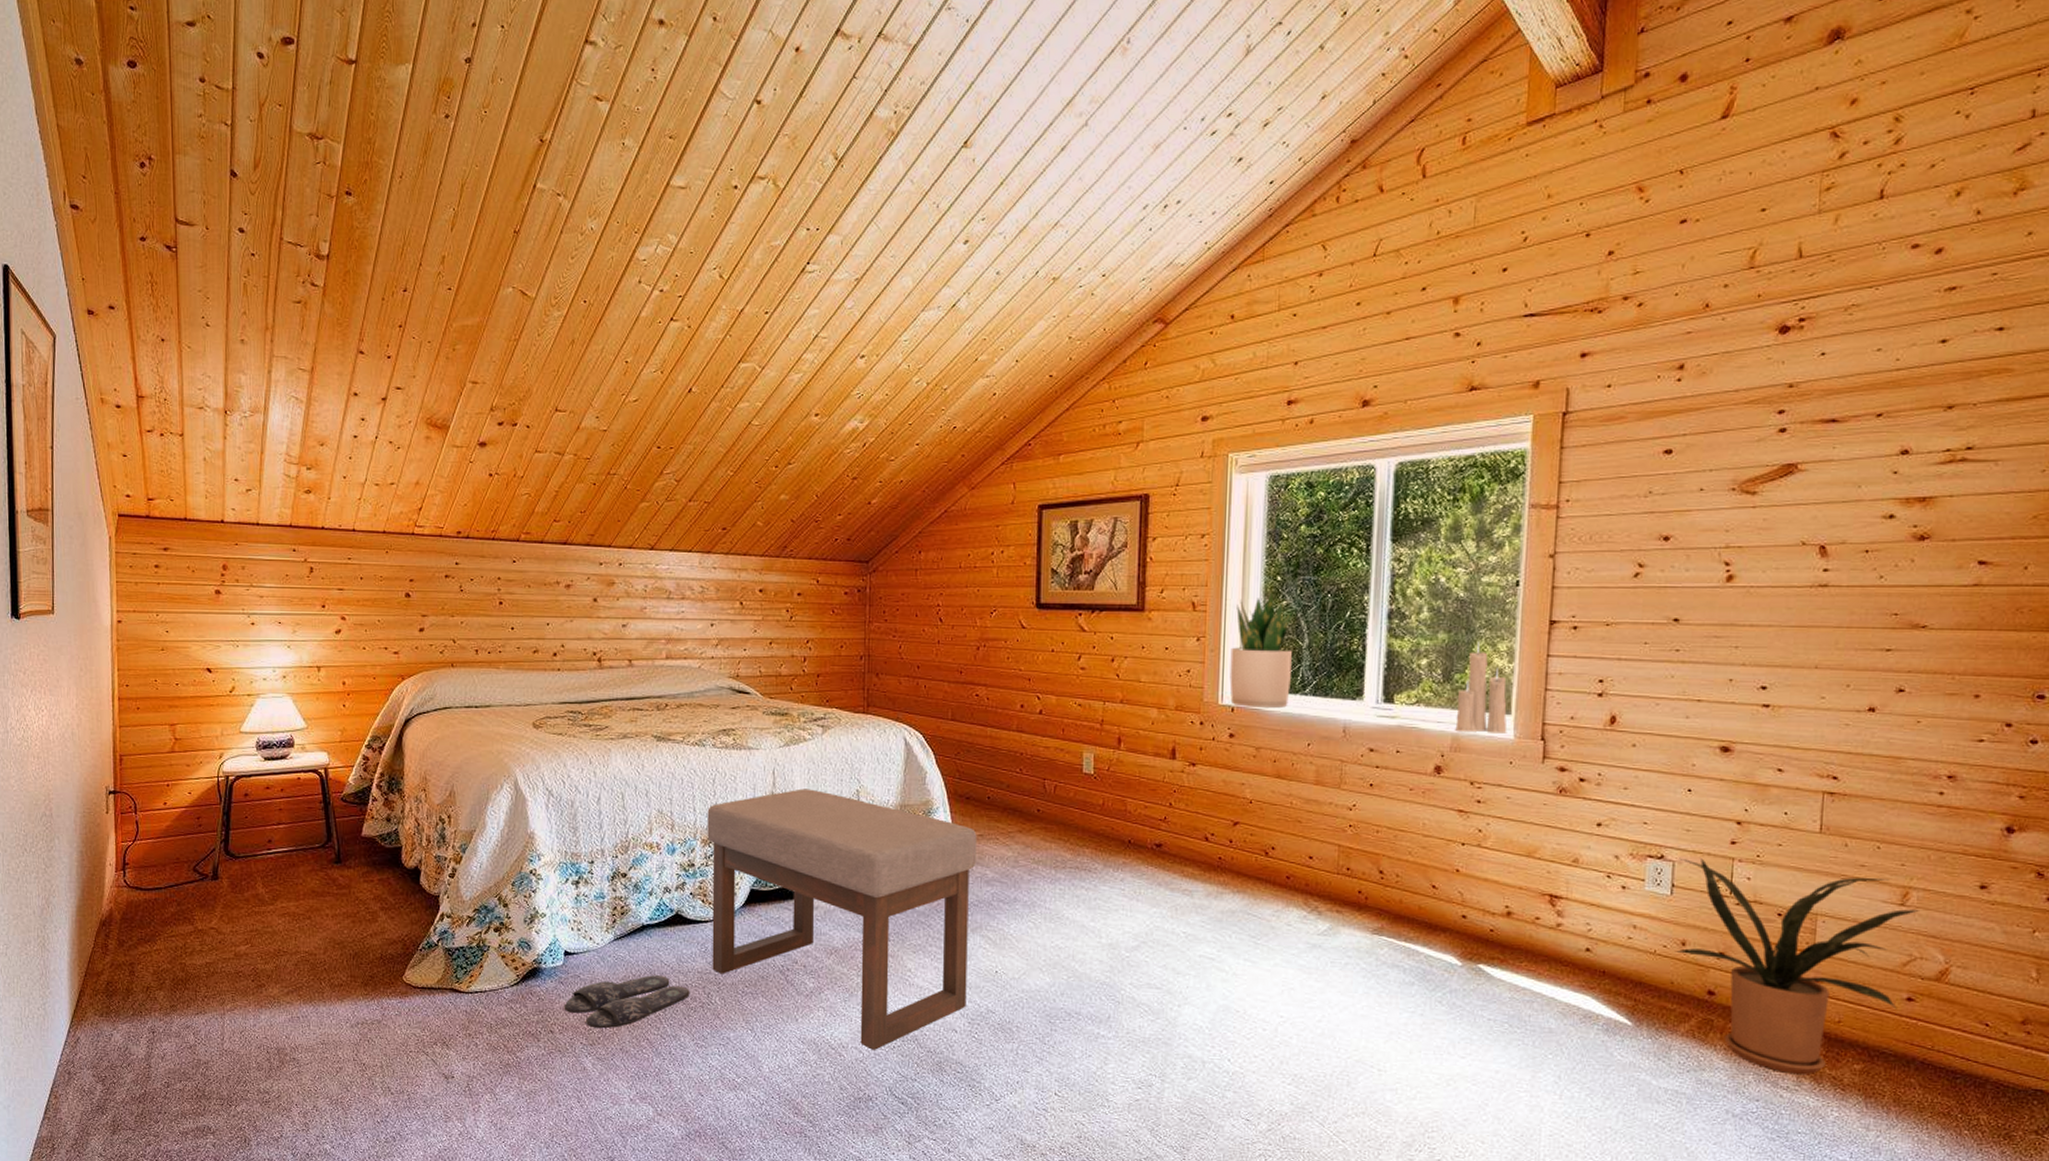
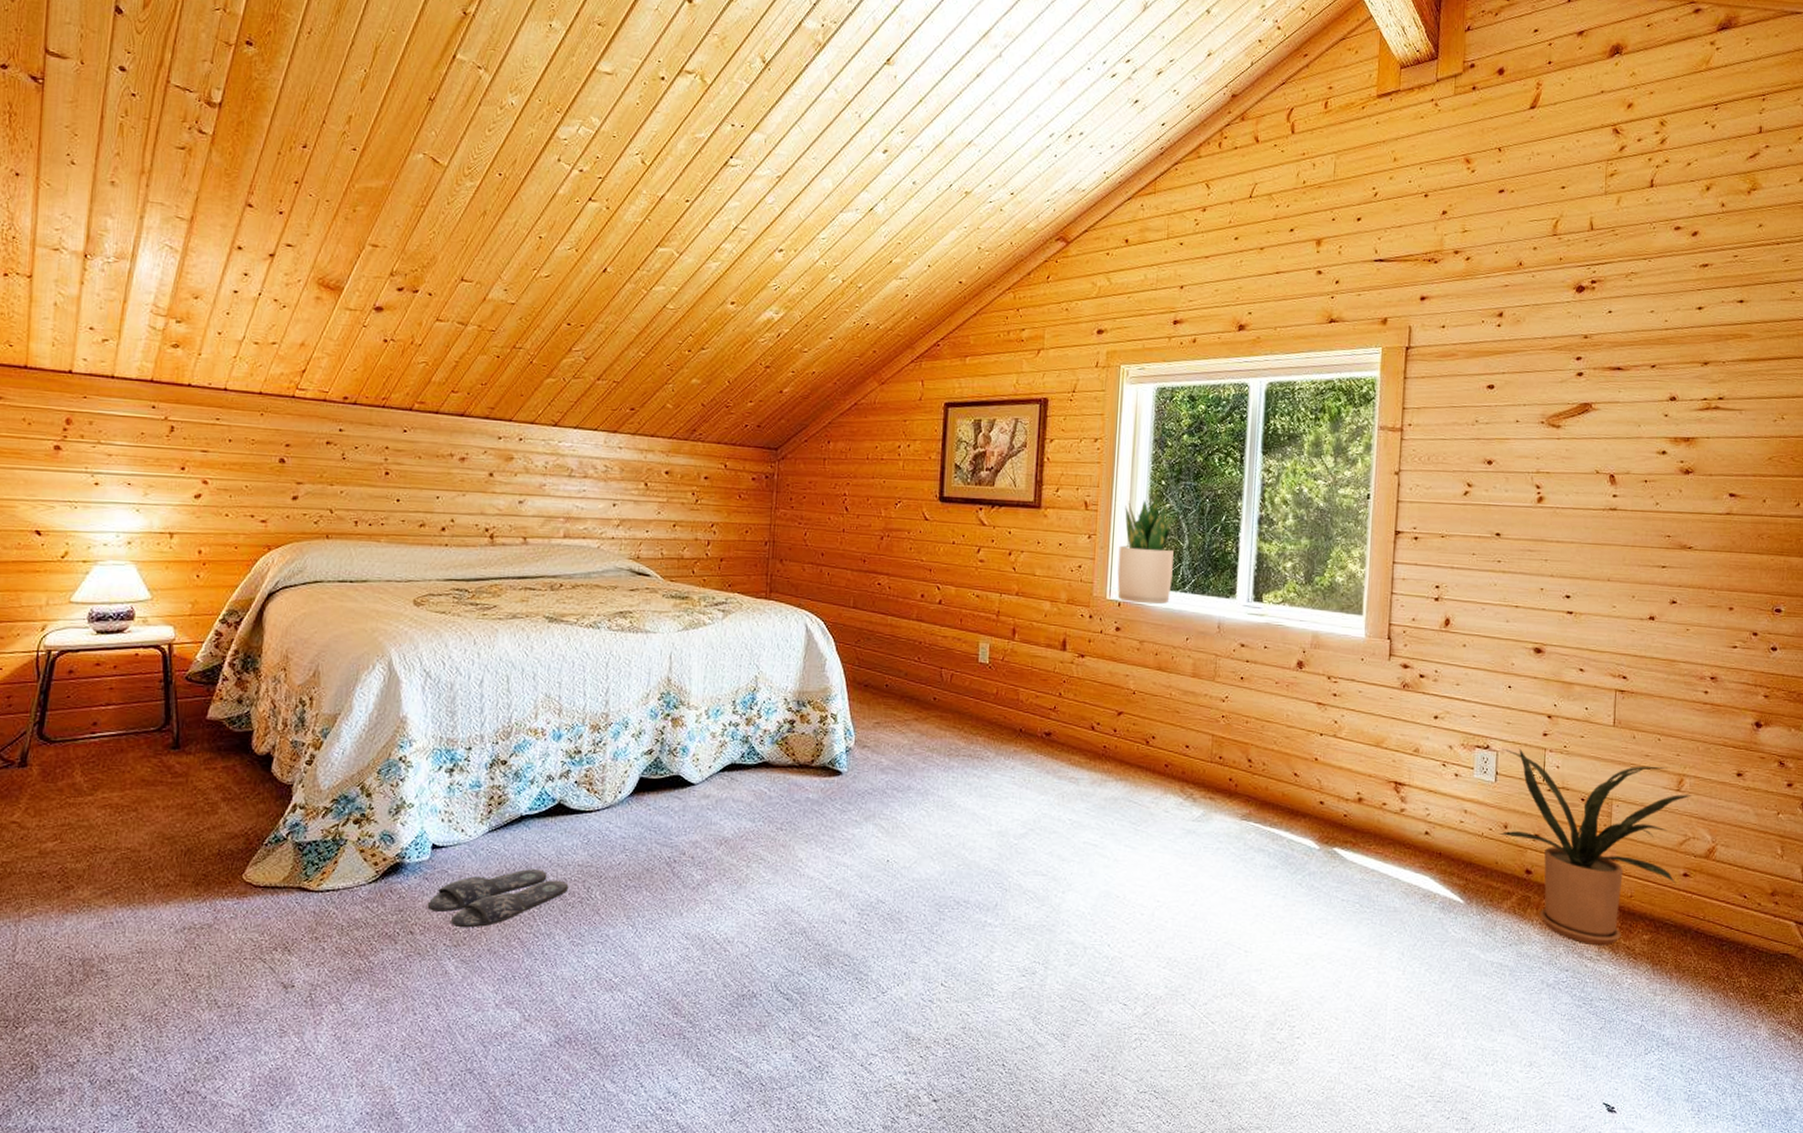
ottoman: present [707,788,977,1050] -> none [594,674,874,944]
candle: present [1455,641,1507,734] -> none [1315,548,1359,632]

